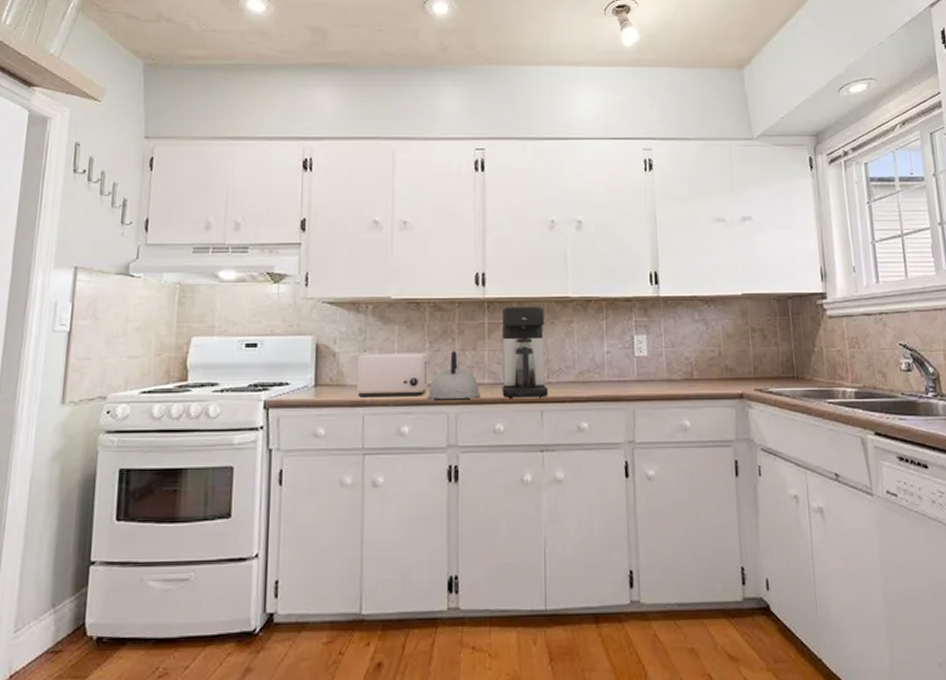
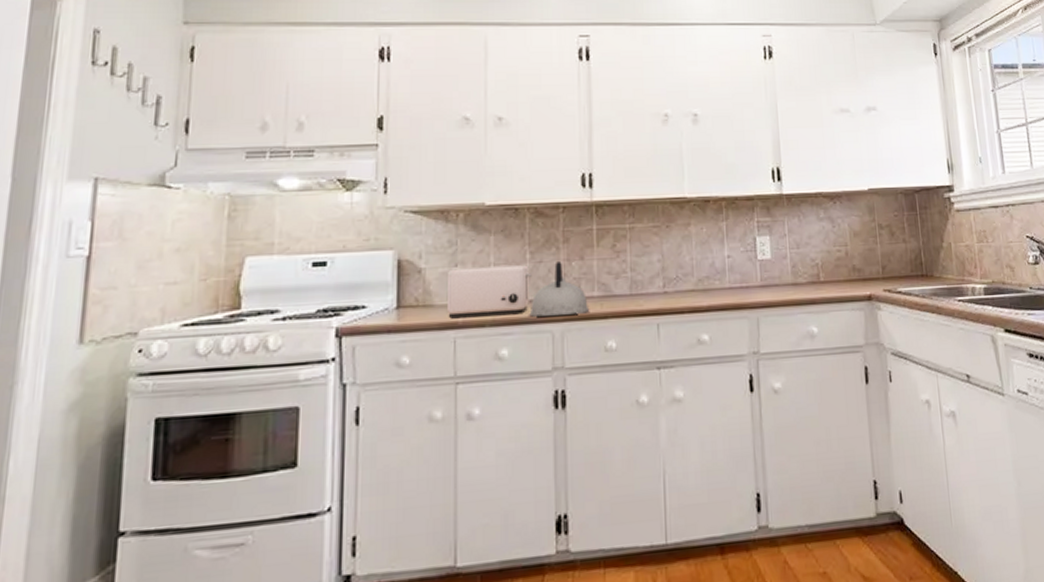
coffee maker: present [501,306,549,398] -> none [612,209,665,311]

